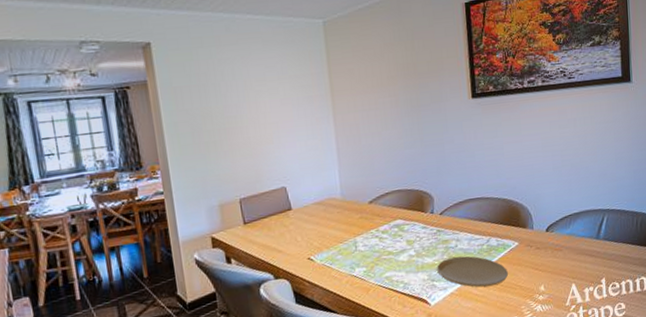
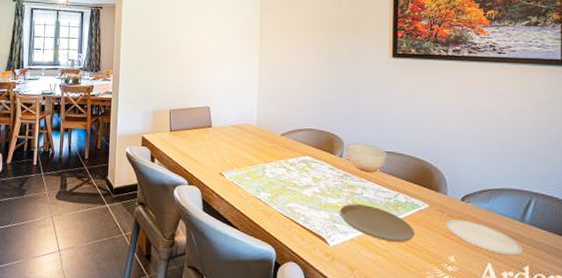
bowl: none [435,195,477,223] -> present [344,143,388,172]
plate: none [534,249,600,274] -> present [446,219,523,256]

